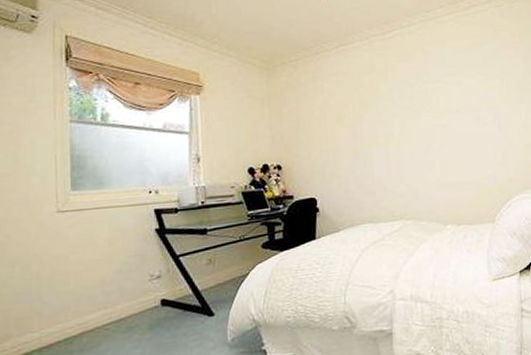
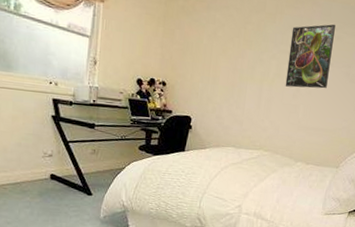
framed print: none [407,69,459,144] -> present [285,24,336,89]

